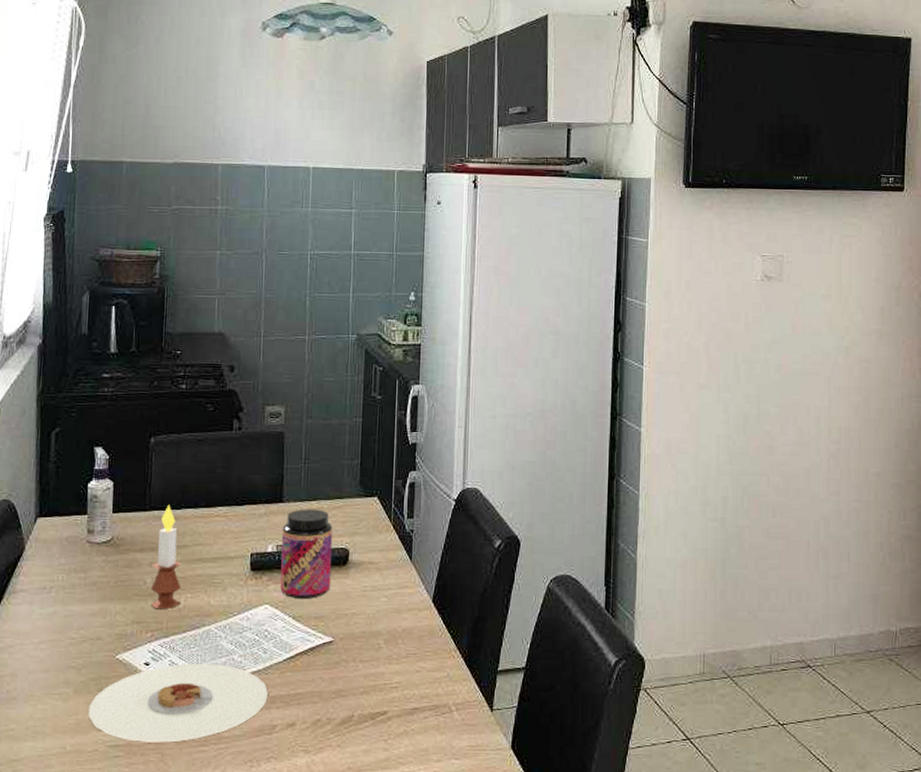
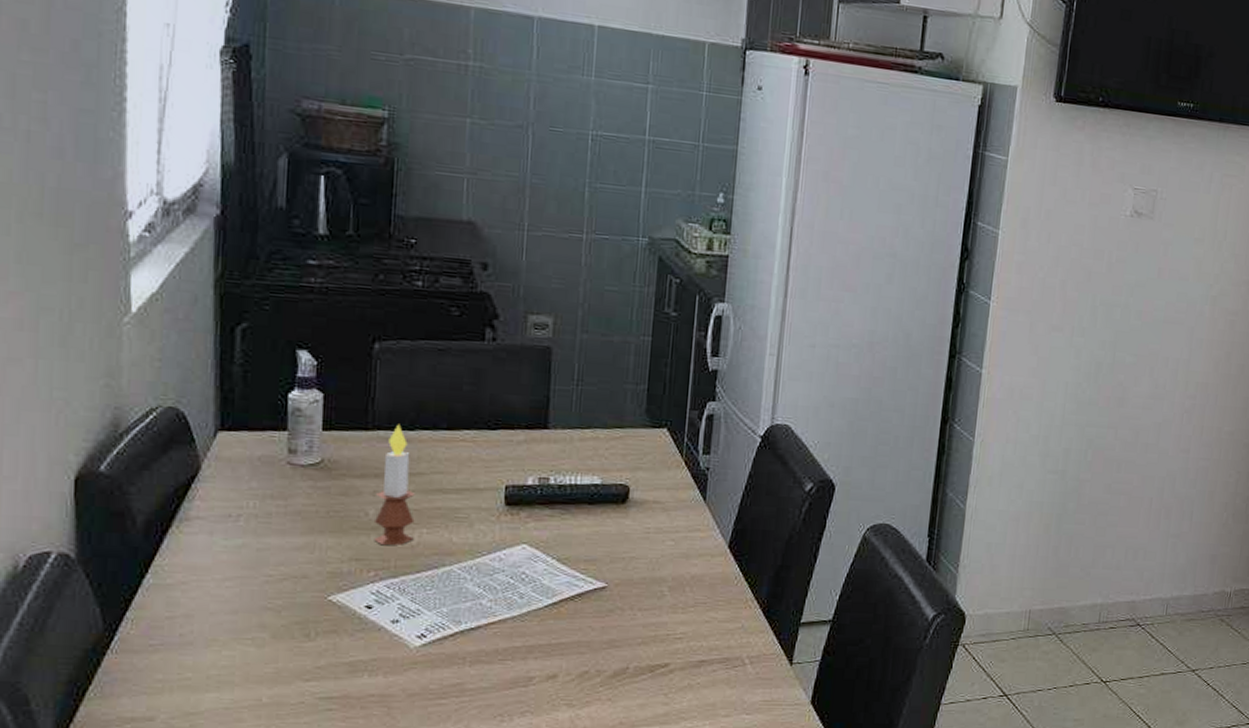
plate: present [88,664,268,743] -> none [291,608,524,695]
jar: present [280,509,333,598] -> none [542,437,611,539]

